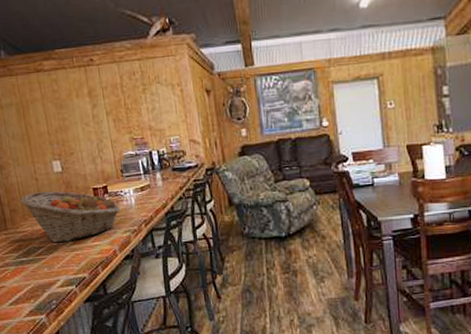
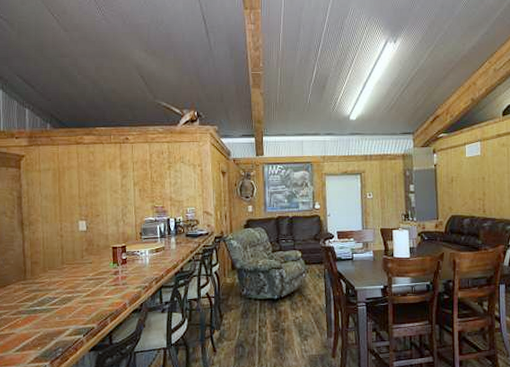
fruit basket: present [20,191,121,243] -> none [43,247,136,295]

